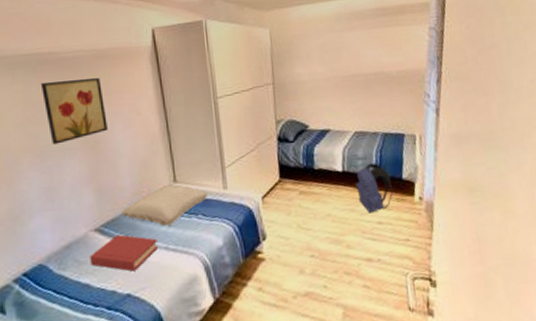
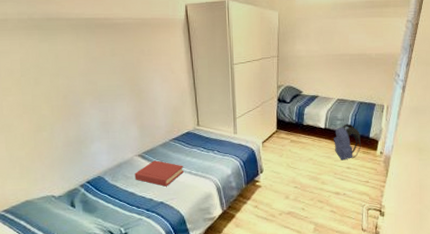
wall art: present [40,78,108,145] -> none [98,42,149,91]
pillow: present [122,184,207,226] -> none [158,127,222,157]

